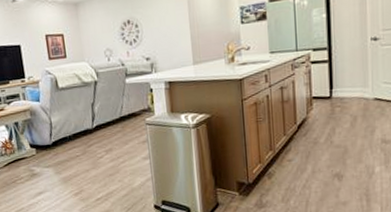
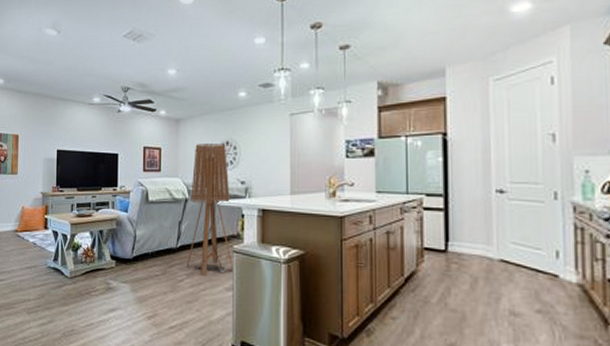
floor lamp: none [97,23,149,151] -> present [186,144,234,277]

